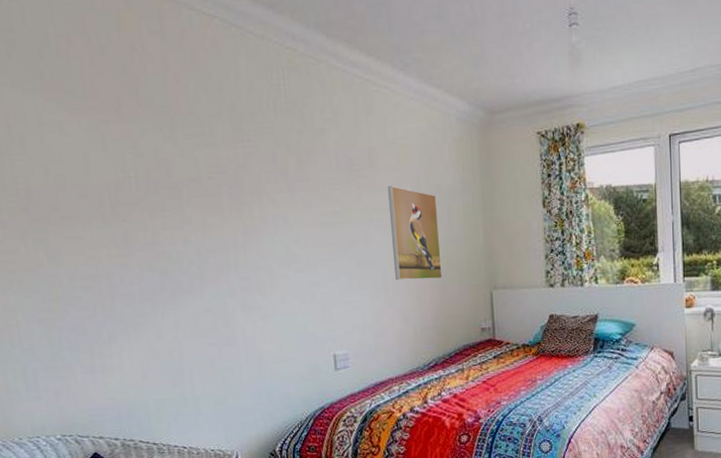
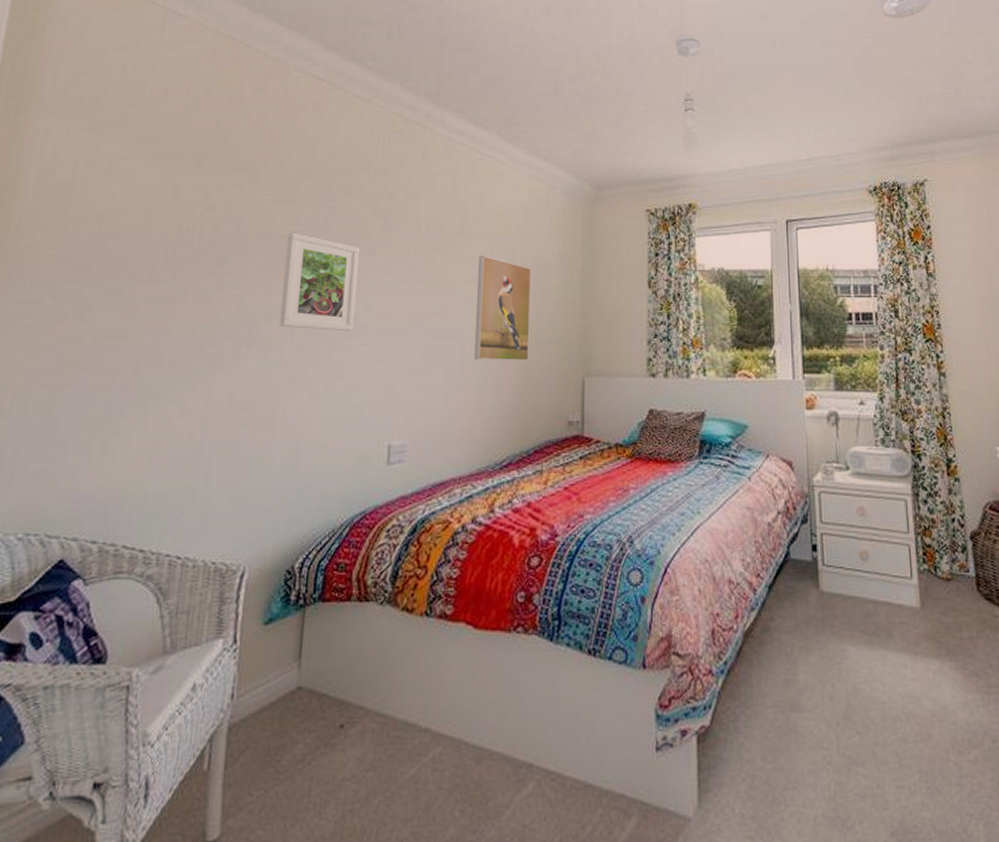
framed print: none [214,174,288,262] -> present [279,232,360,332]

